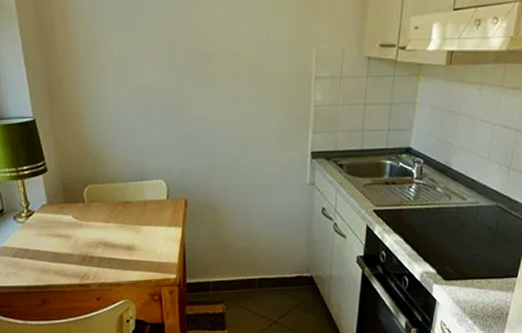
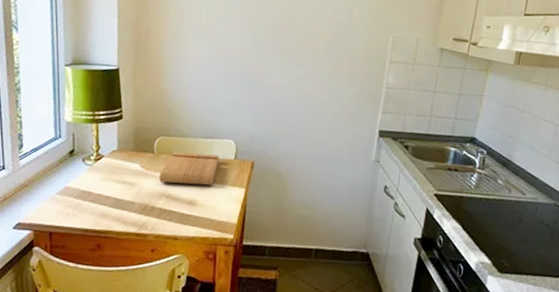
cutting board: none [94,197,151,231] -> present [159,152,219,186]

